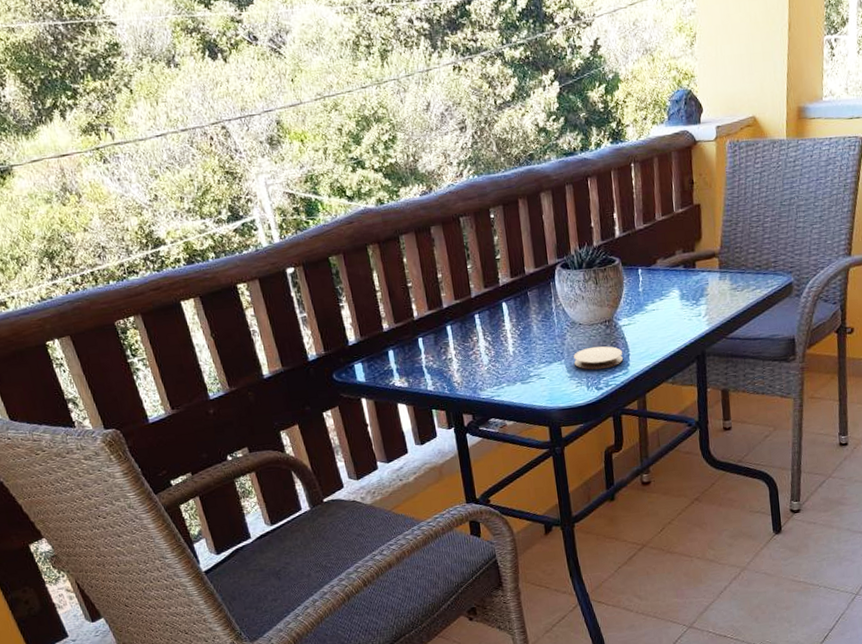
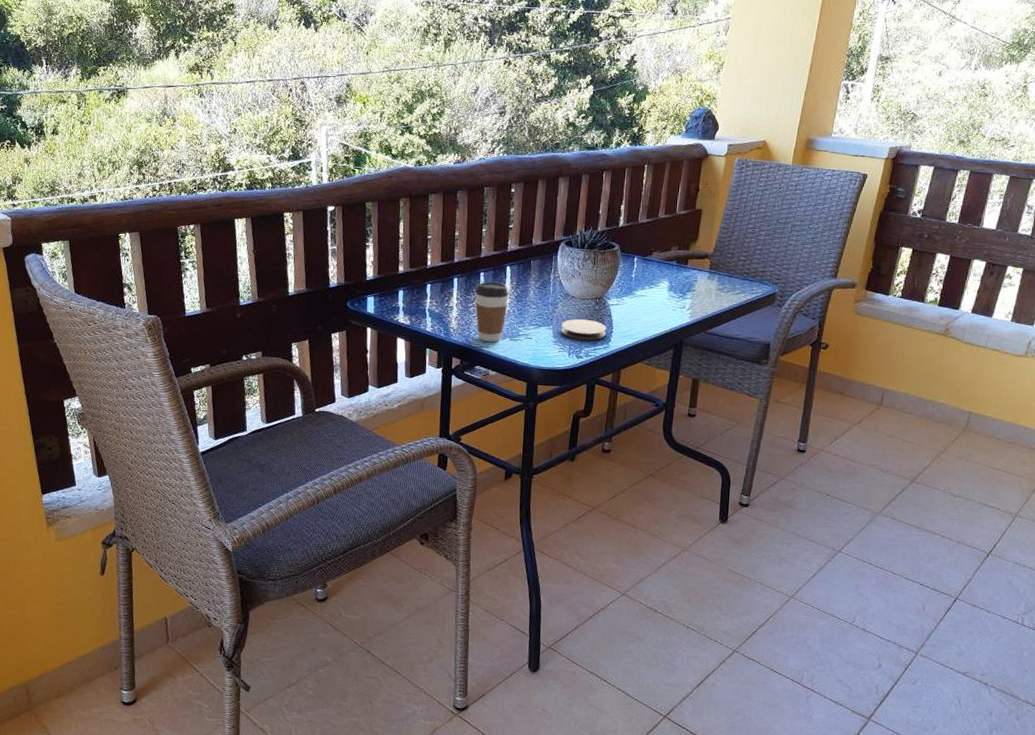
coffee cup: none [472,322,513,390] -> present [475,281,510,342]

